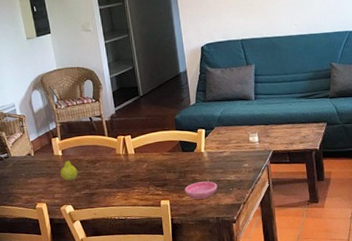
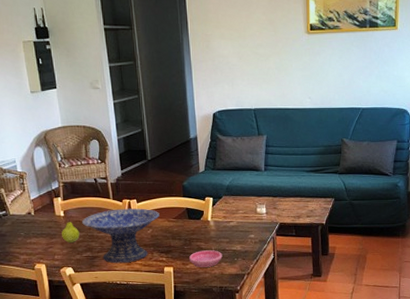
decorative bowl: none [79,143,154,199] -> present [82,208,160,264]

